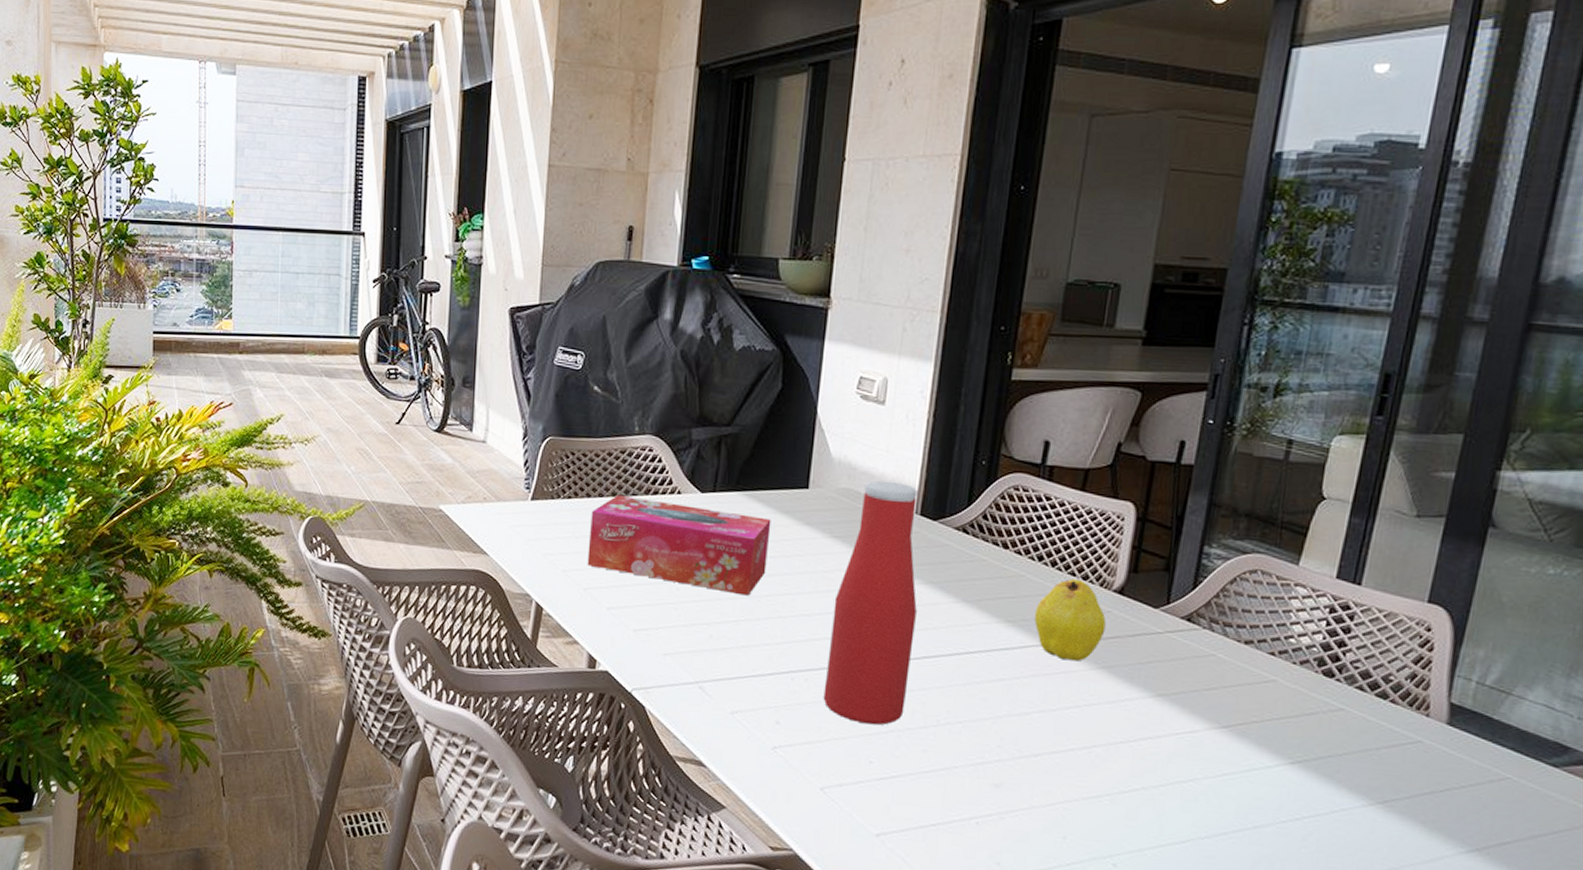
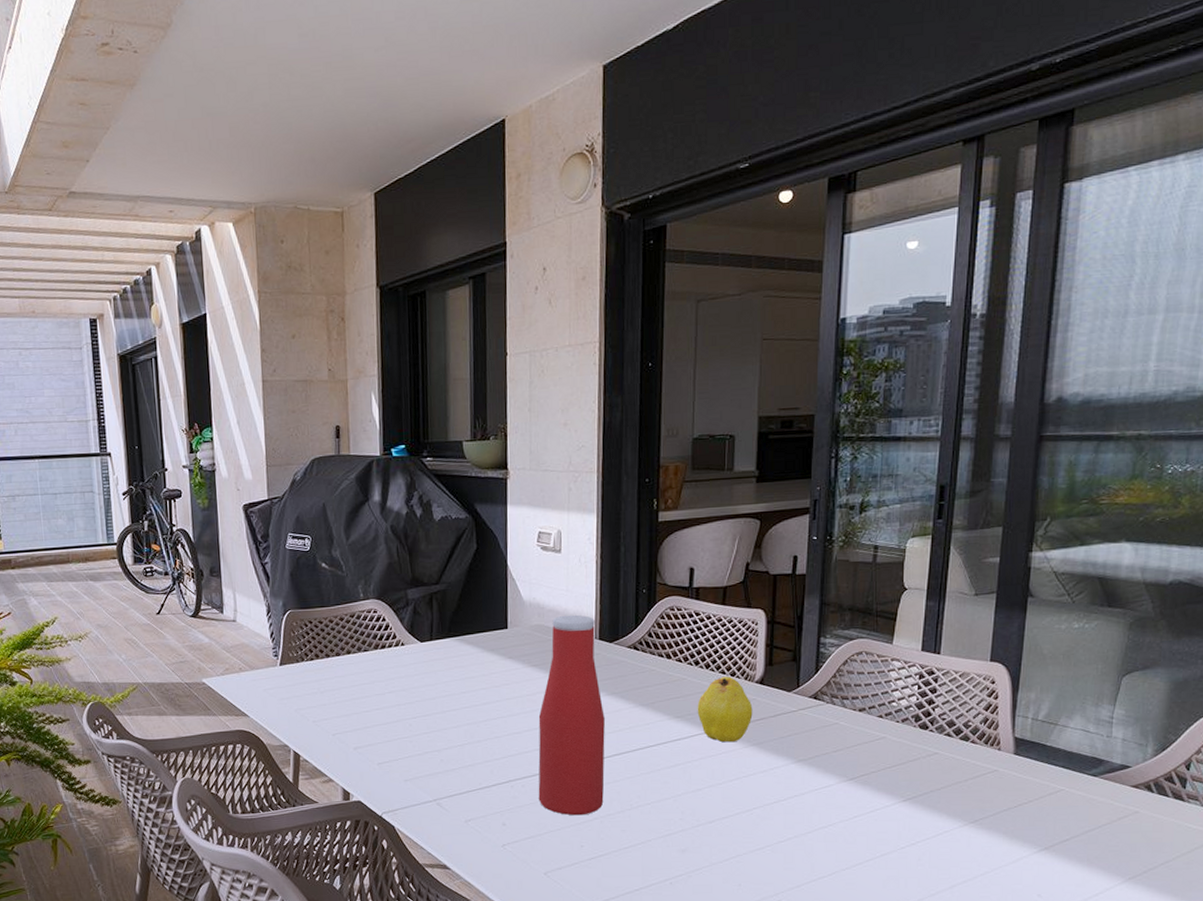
tissue box: present [587,494,772,596] -> none [331,652,481,723]

